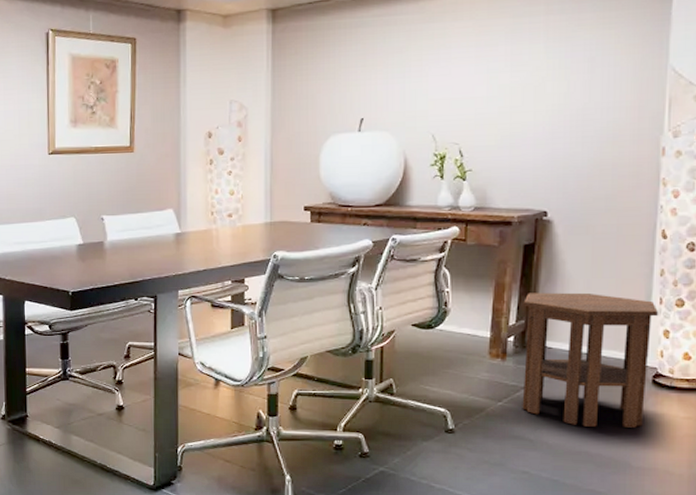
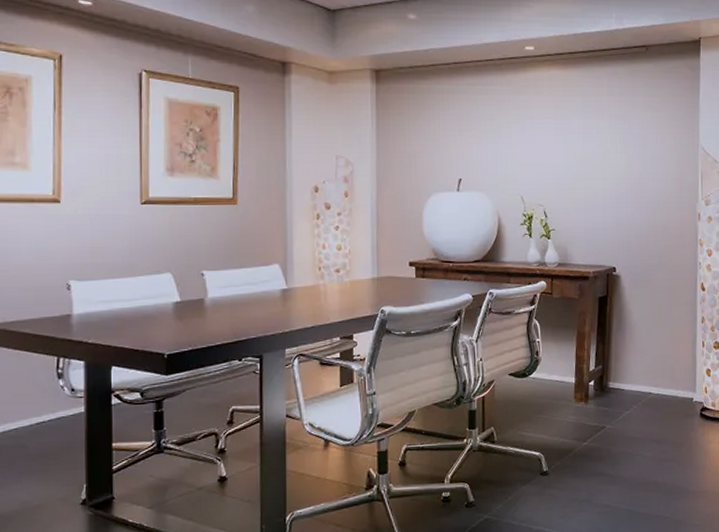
side table: present [522,292,658,428] -> none [600,339,702,459]

